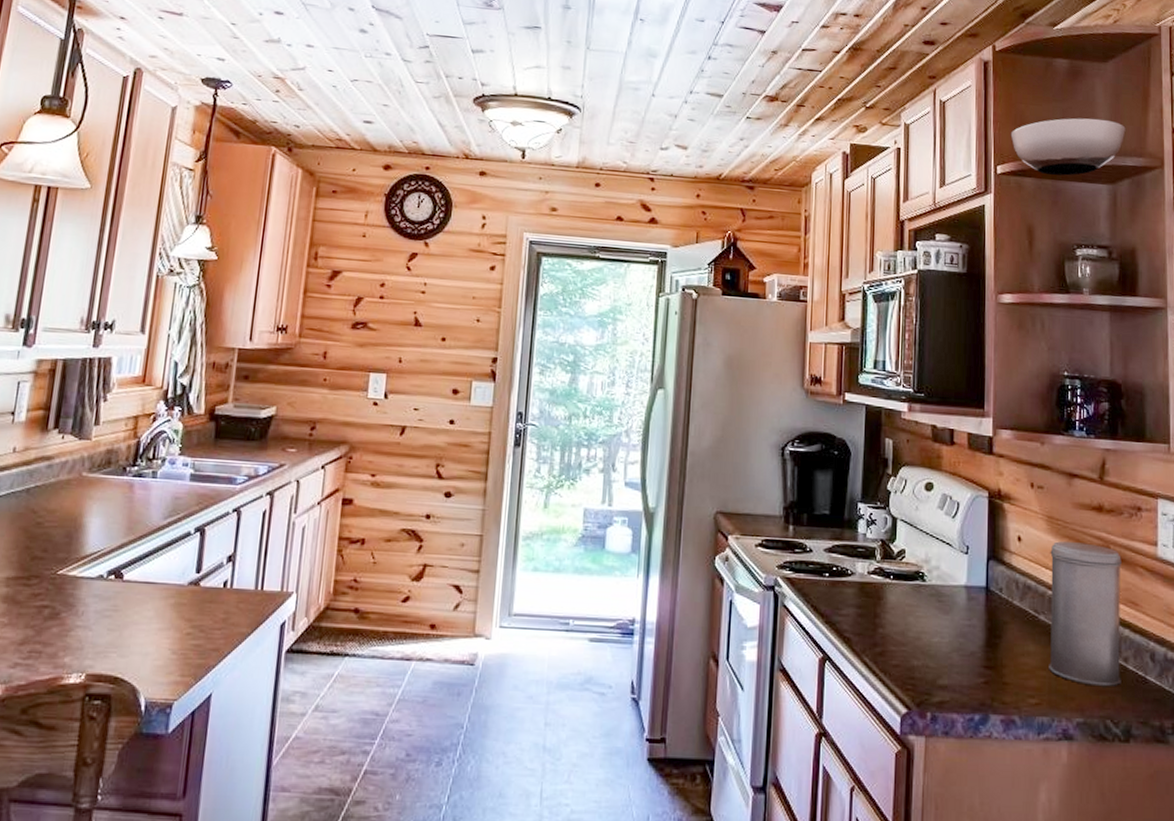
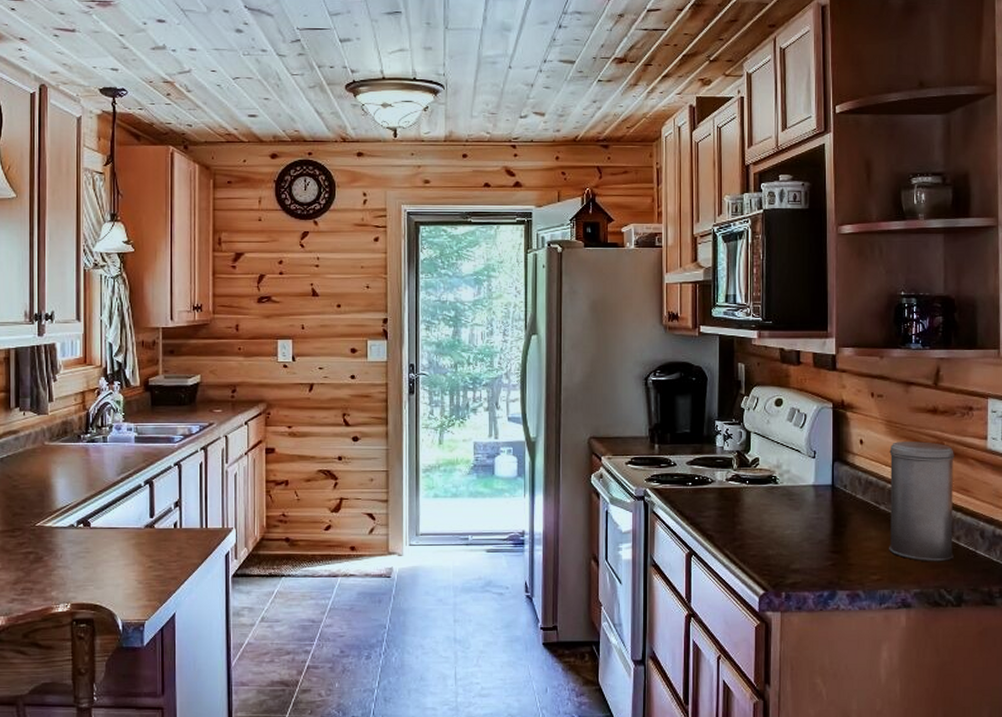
bowl: present [1010,118,1127,176] -> none [848,52,961,111]

